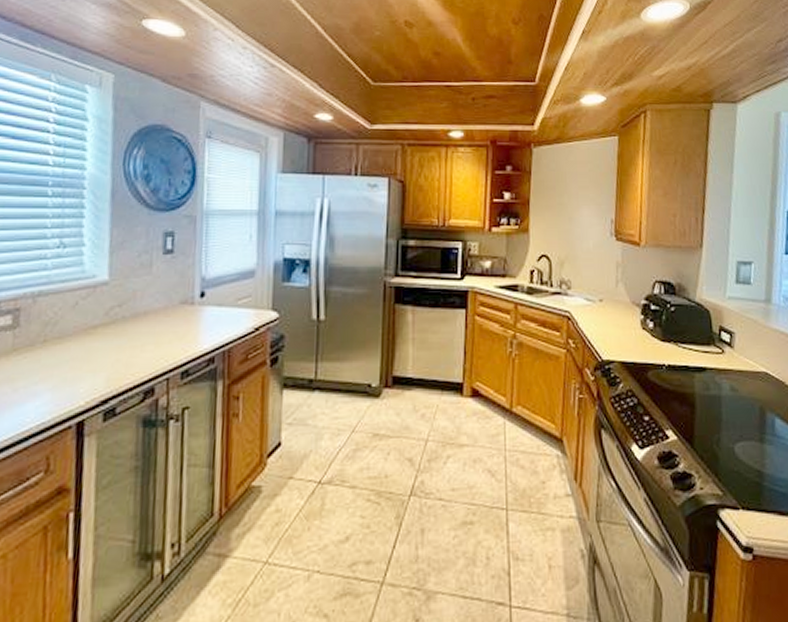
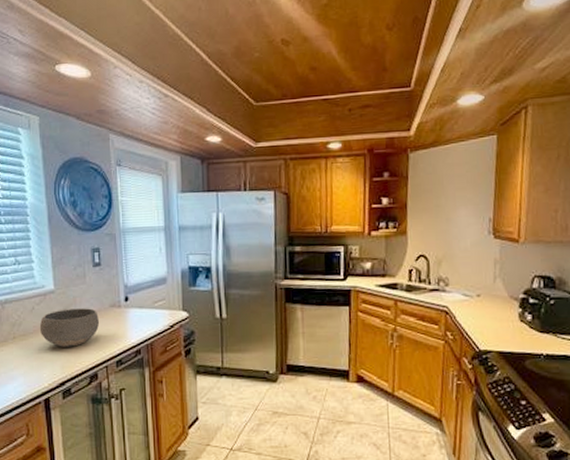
bowl: none [82,305,164,354] -> present [39,308,99,347]

